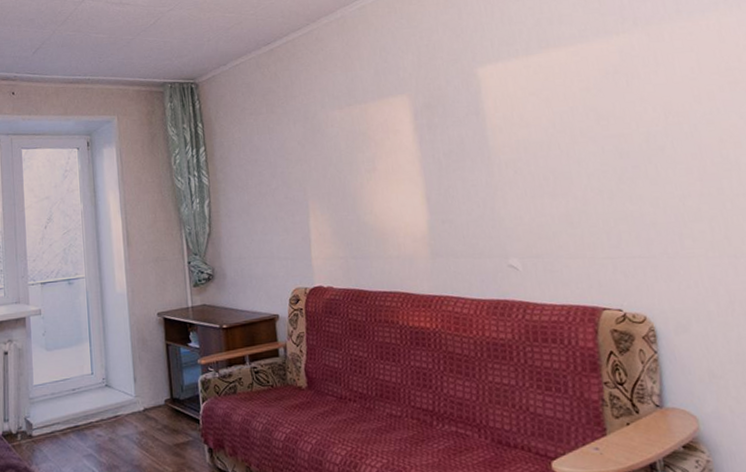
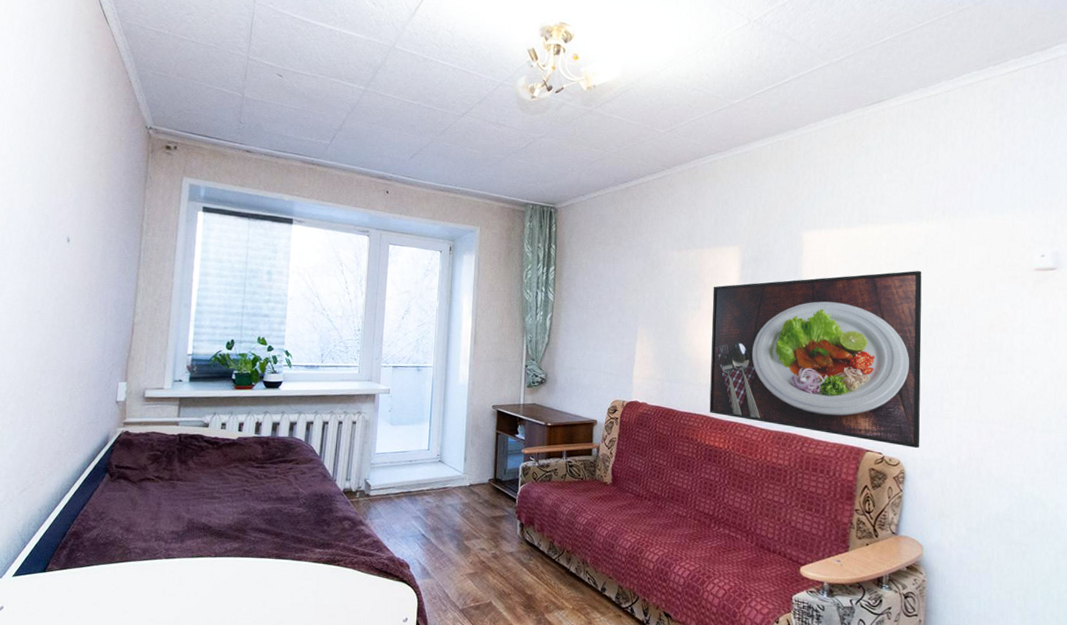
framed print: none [386,91,667,299] -> present [709,270,922,448]

